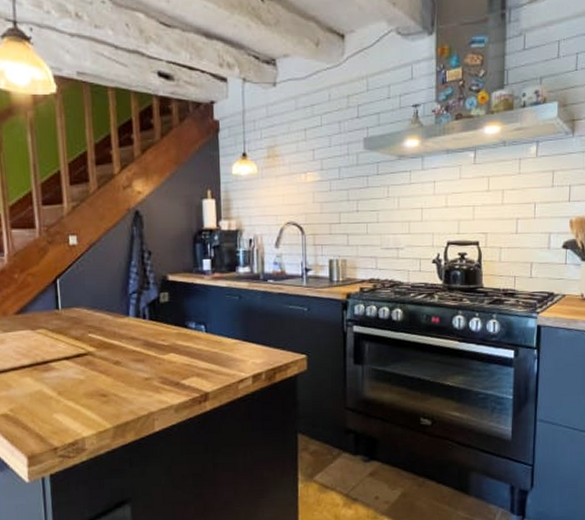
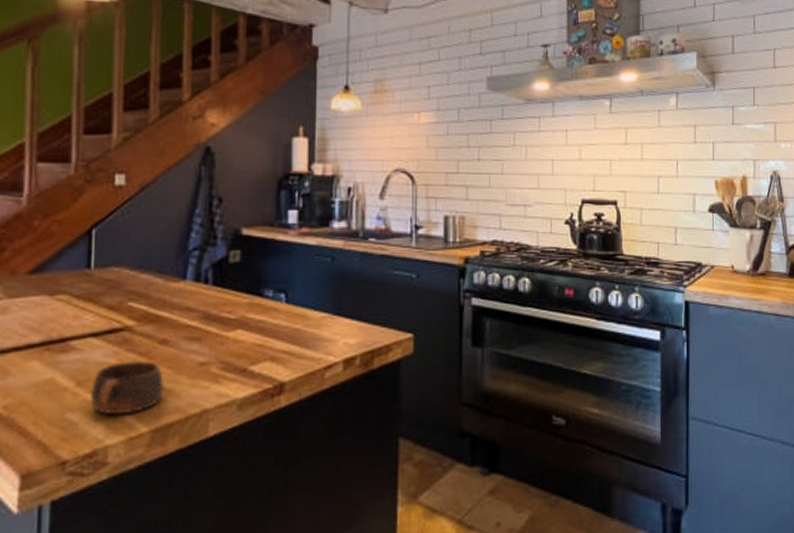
cup: none [69,376,120,416] -> present [91,359,164,416]

